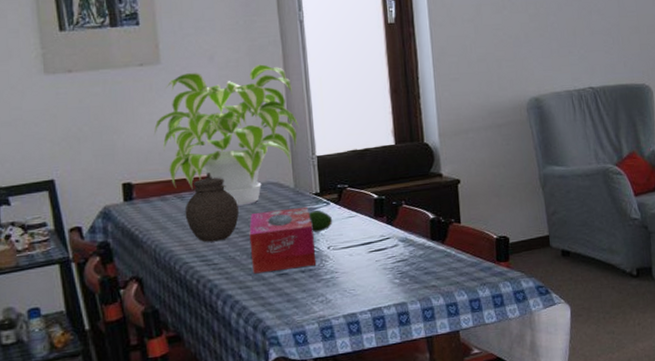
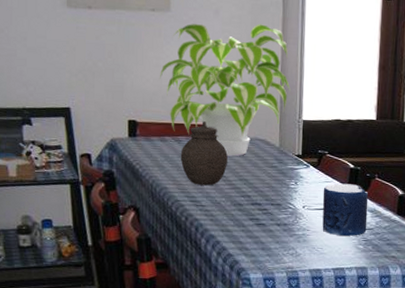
tissue box: present [249,206,317,274] -> none [234,164,292,221]
fruit: present [308,210,333,232] -> none [289,171,311,191]
candle: none [347,215,401,273] -> present [322,183,369,237]

